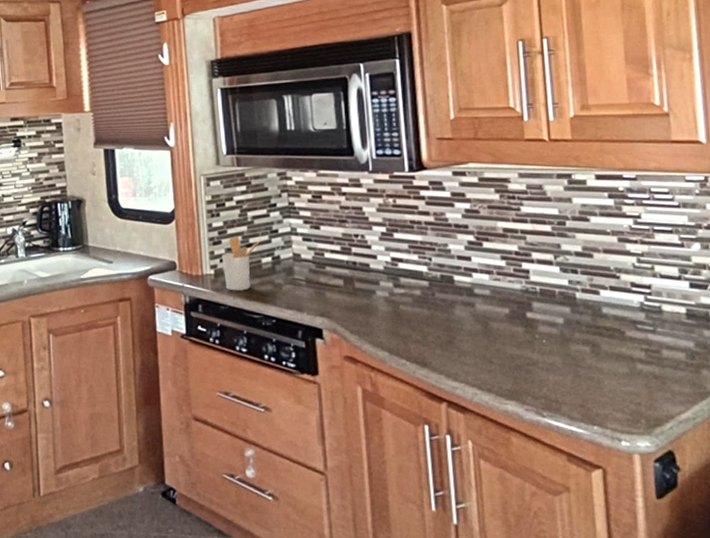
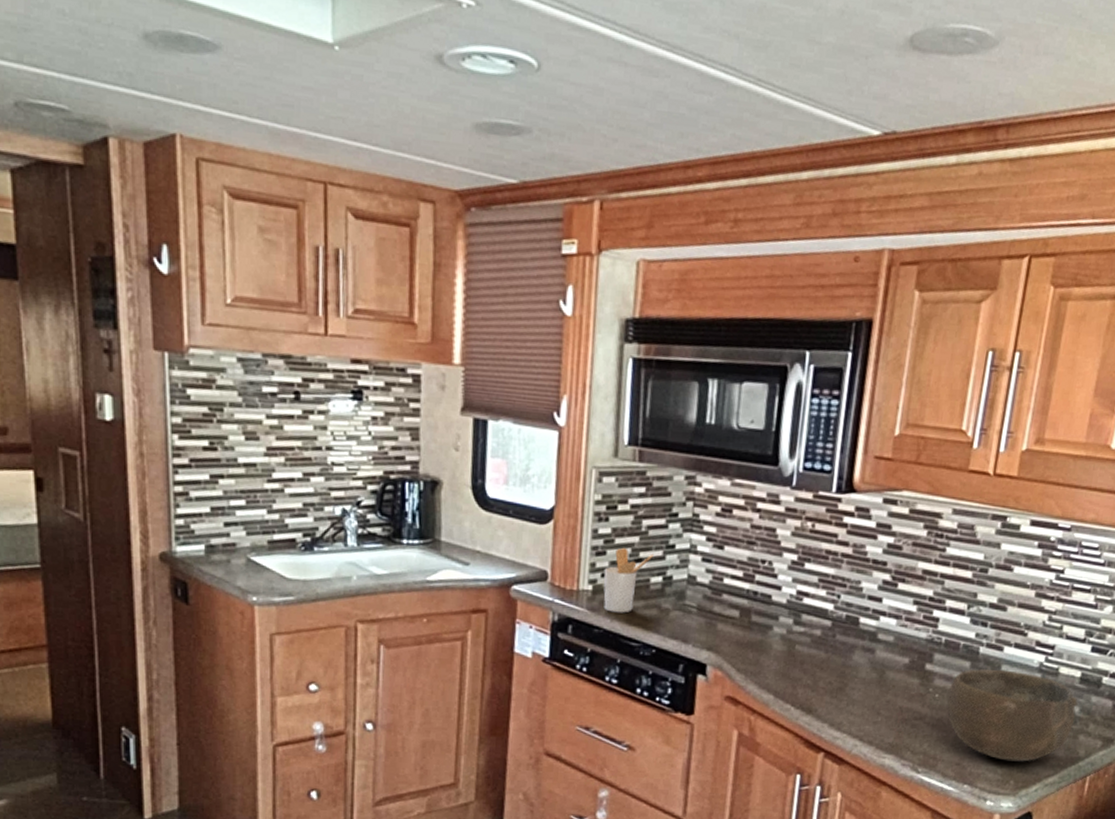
bowl: none [554,312,692,400] -> present [947,668,1078,762]

